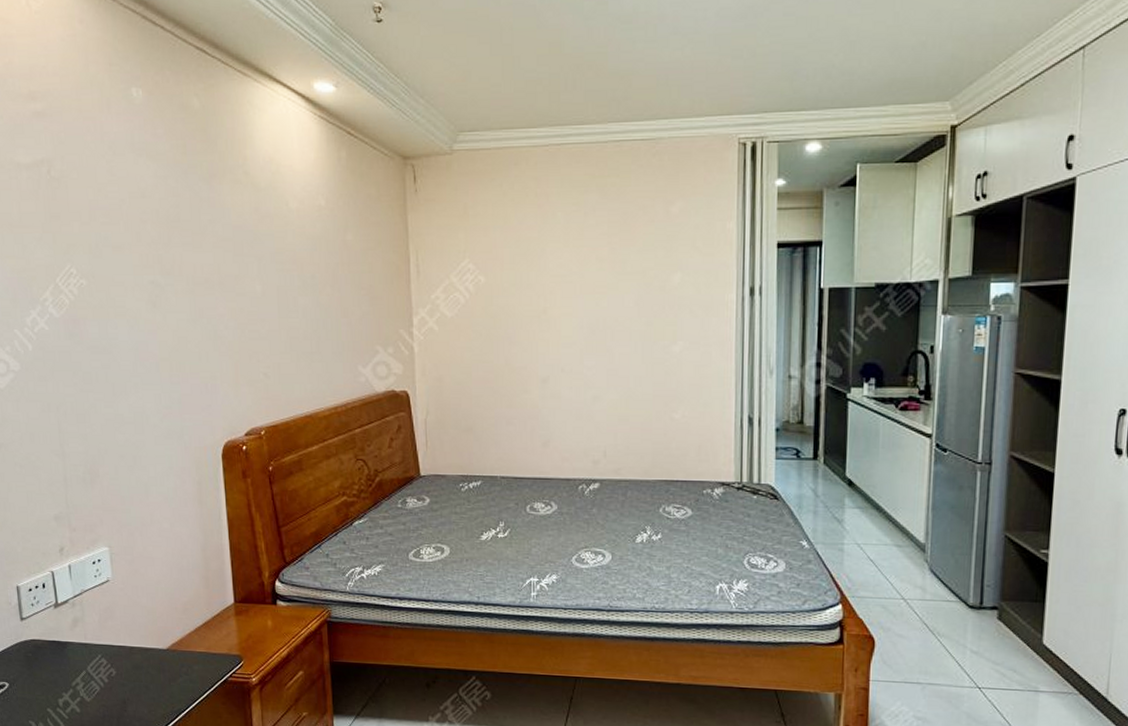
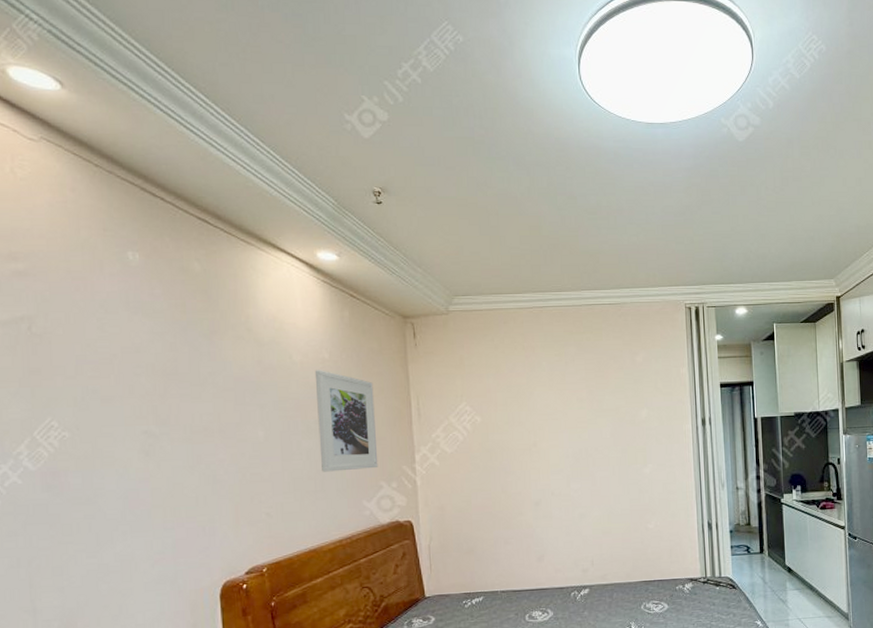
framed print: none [311,218,375,332] -> present [314,370,378,472]

